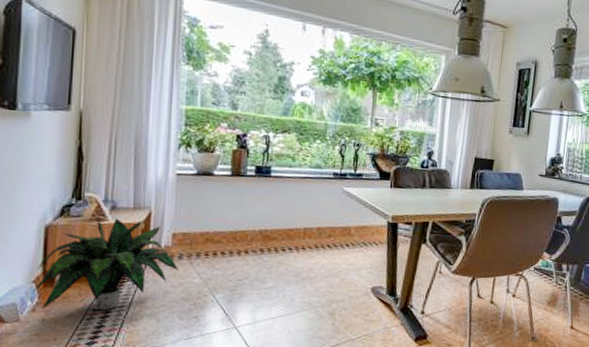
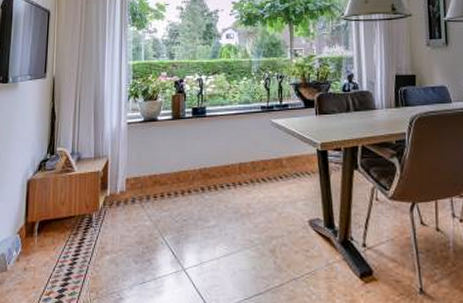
potted plant: present [34,218,178,311] -> none [18,167,132,258]

